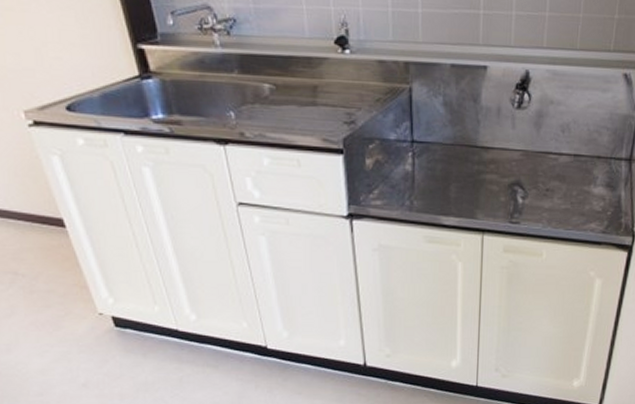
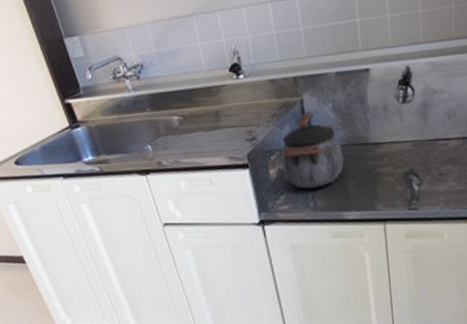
kettle: none [380,102,448,187] -> present [281,112,344,189]

